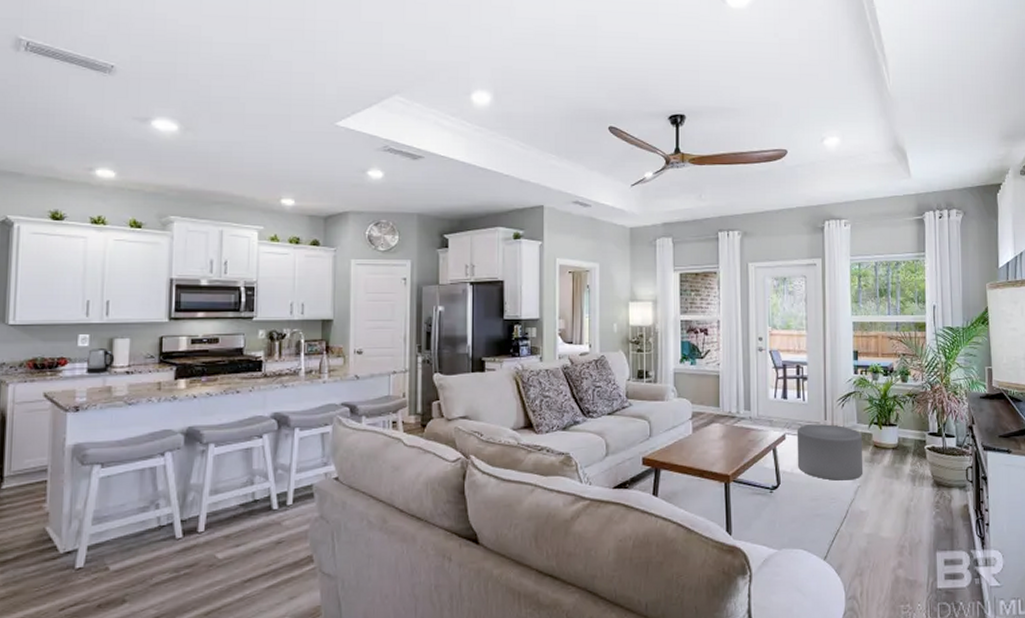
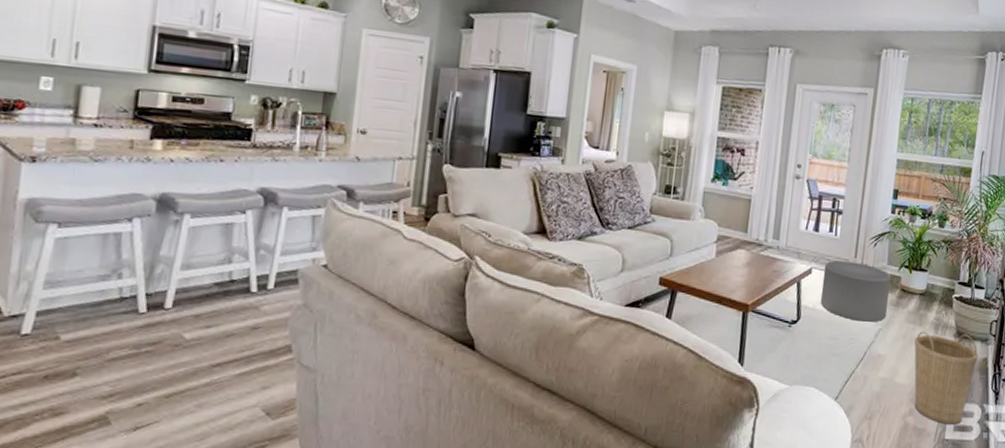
kettle: present [85,347,115,373] -> none [46,93,82,123]
basket: none [894,483,959,574] -> present [914,331,979,425]

